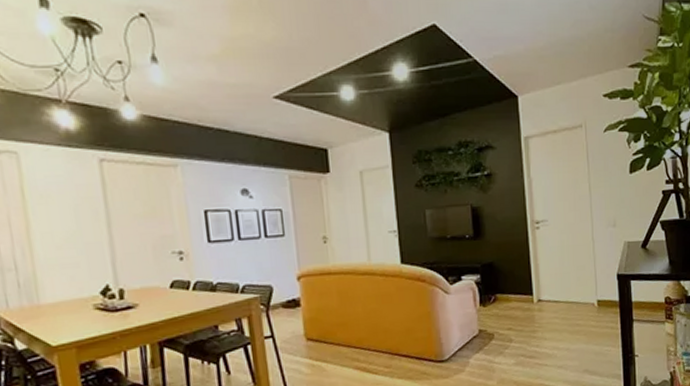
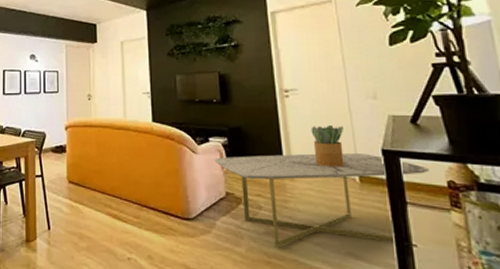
coffee table: none [467,279,653,376] -> present [214,153,430,248]
potted plant: none [558,254,586,295] -> present [311,124,344,167]

